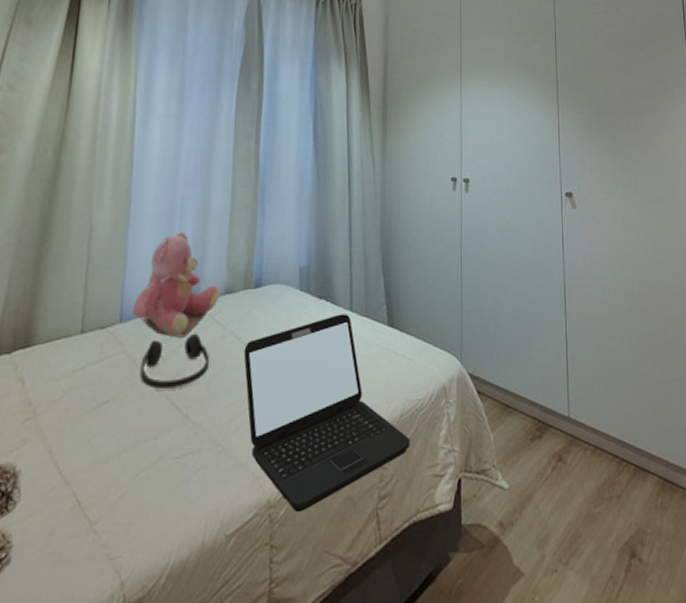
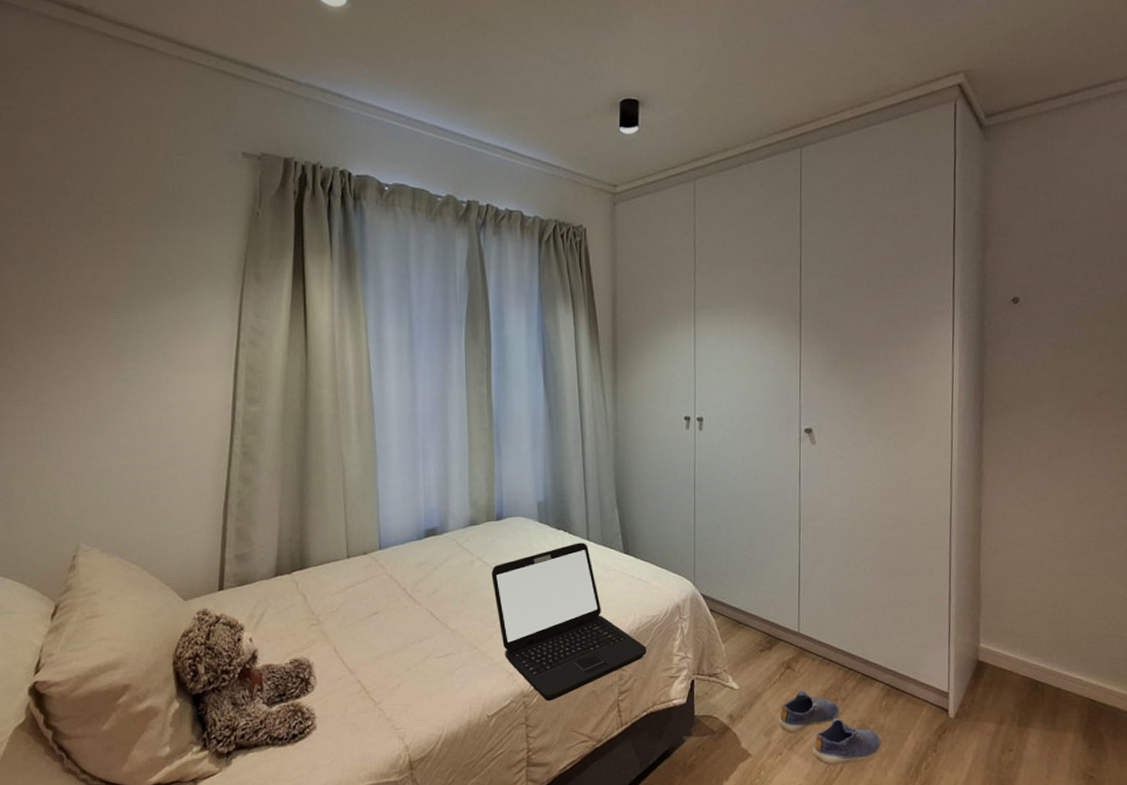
teddy bear: present [132,232,221,339] -> none [389,472,466,563]
headphones: present [140,333,210,390] -> none [402,558,462,604]
shoe: none [552,487,661,583] -> present [779,690,882,764]

